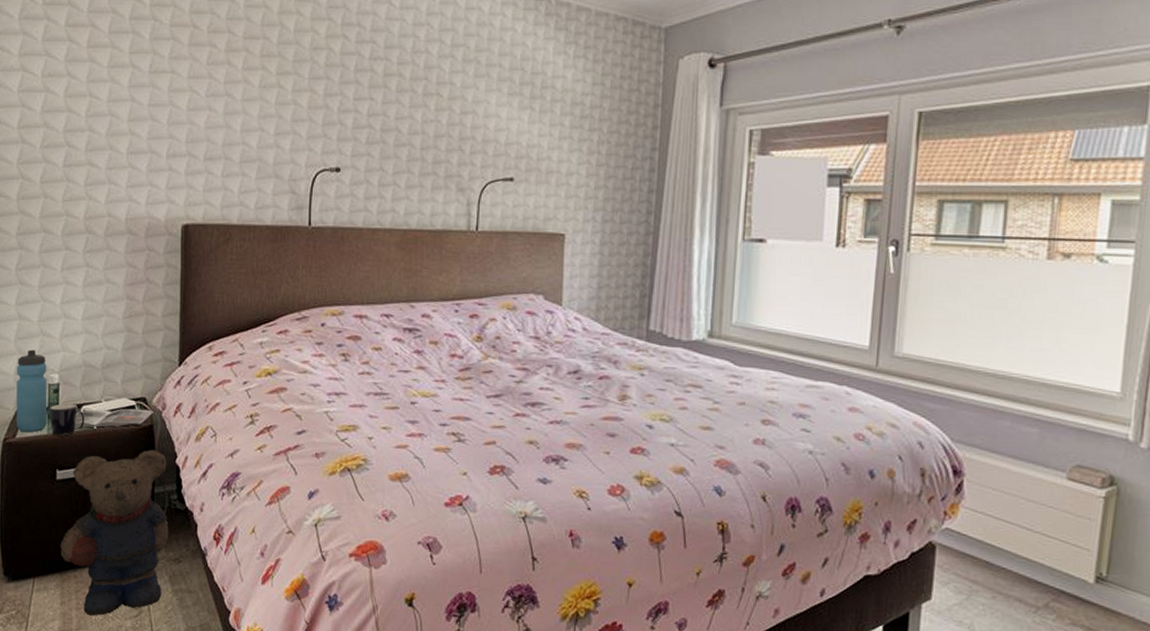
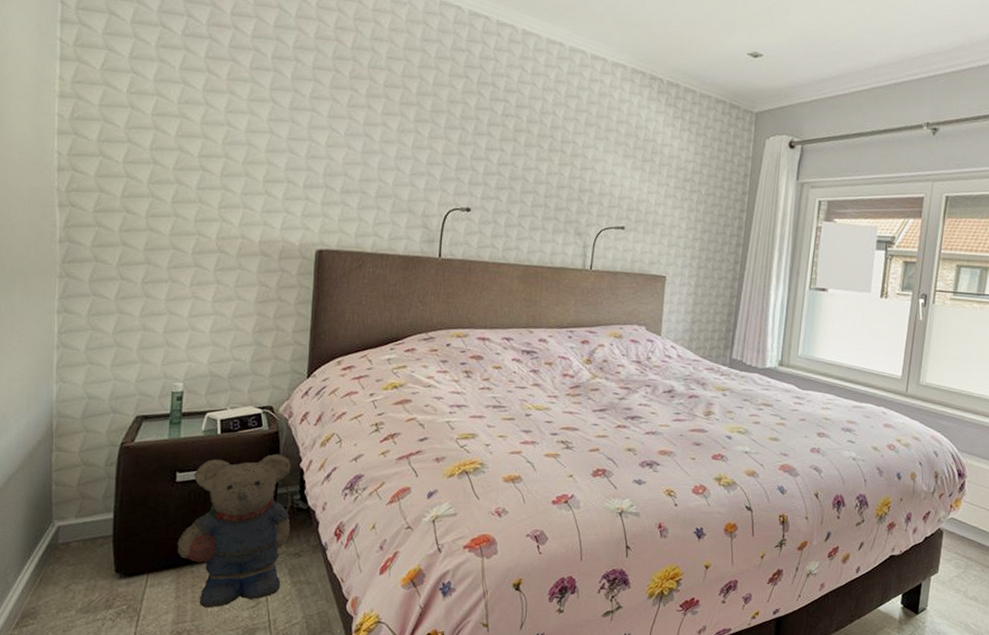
water bottle: present [16,349,48,433] -> none [136,359,171,437]
magazine: present [49,408,154,429] -> none [170,416,281,434]
mug: present [50,403,85,437] -> none [172,410,209,442]

